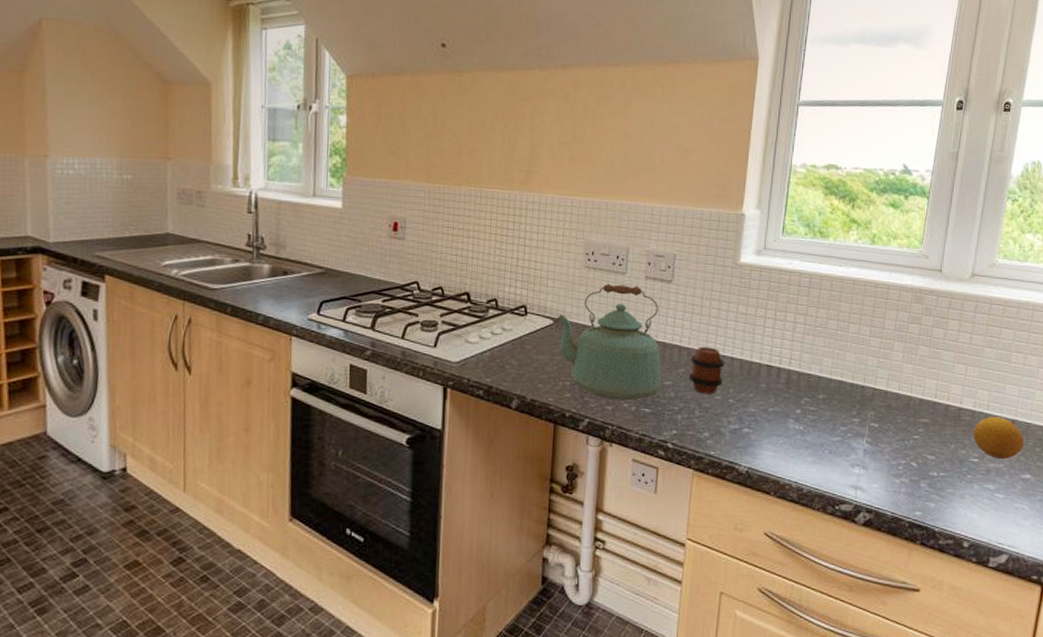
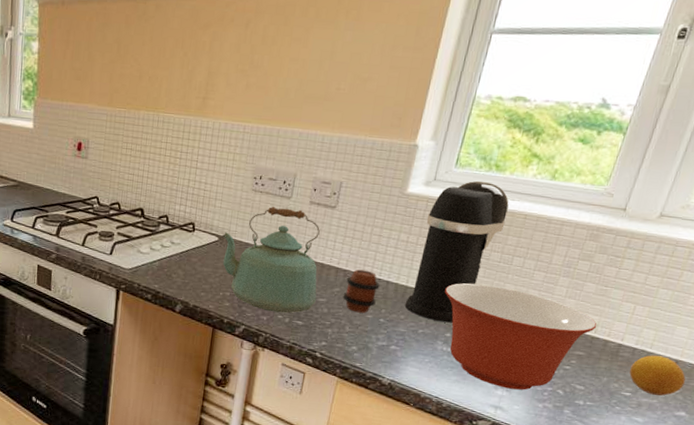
coffee maker: none [752,248,837,398] -> present [404,180,509,323]
mixing bowl: none [789,354,936,466] -> present [445,283,597,390]

